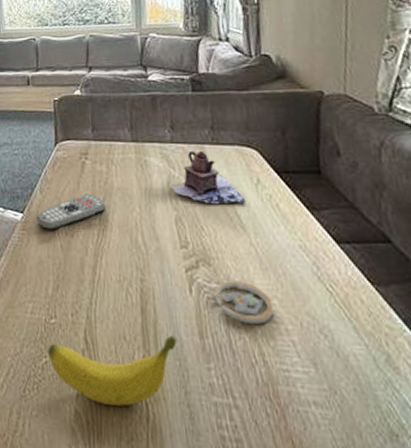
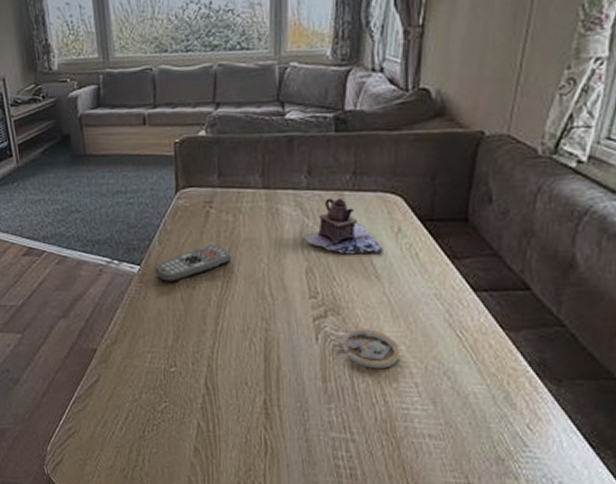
banana: present [48,335,177,406] -> none [168,380,299,443]

